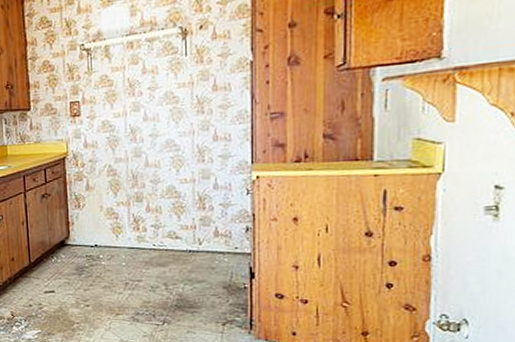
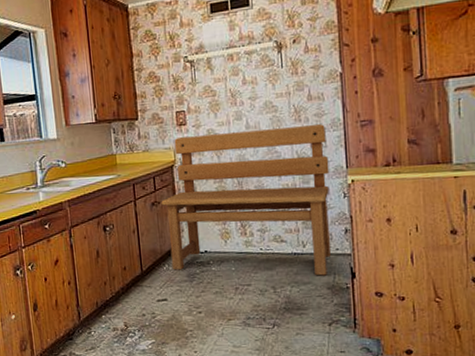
bench: none [51,116,232,275] -> present [161,124,332,276]

